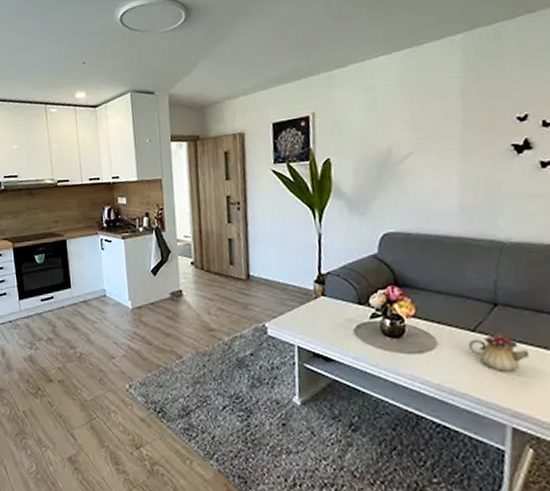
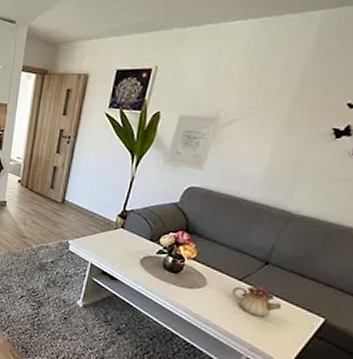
wall art: none [349,153,395,214] -> present [165,114,219,171]

